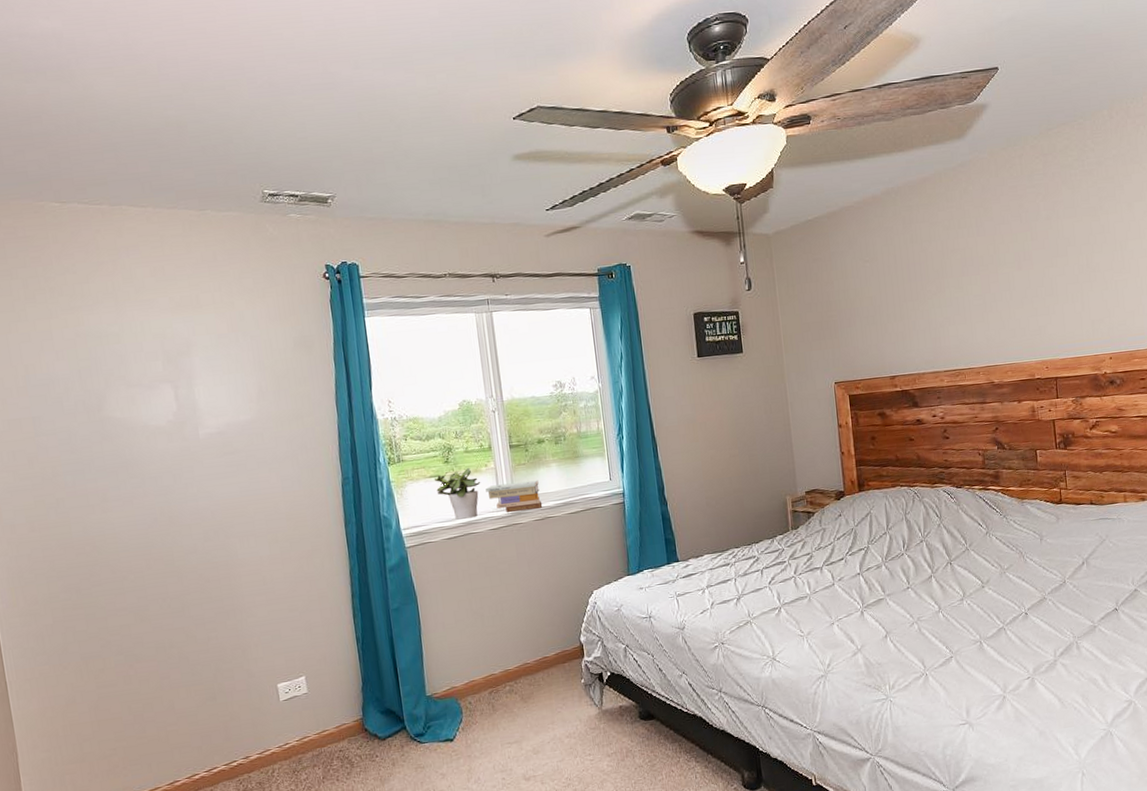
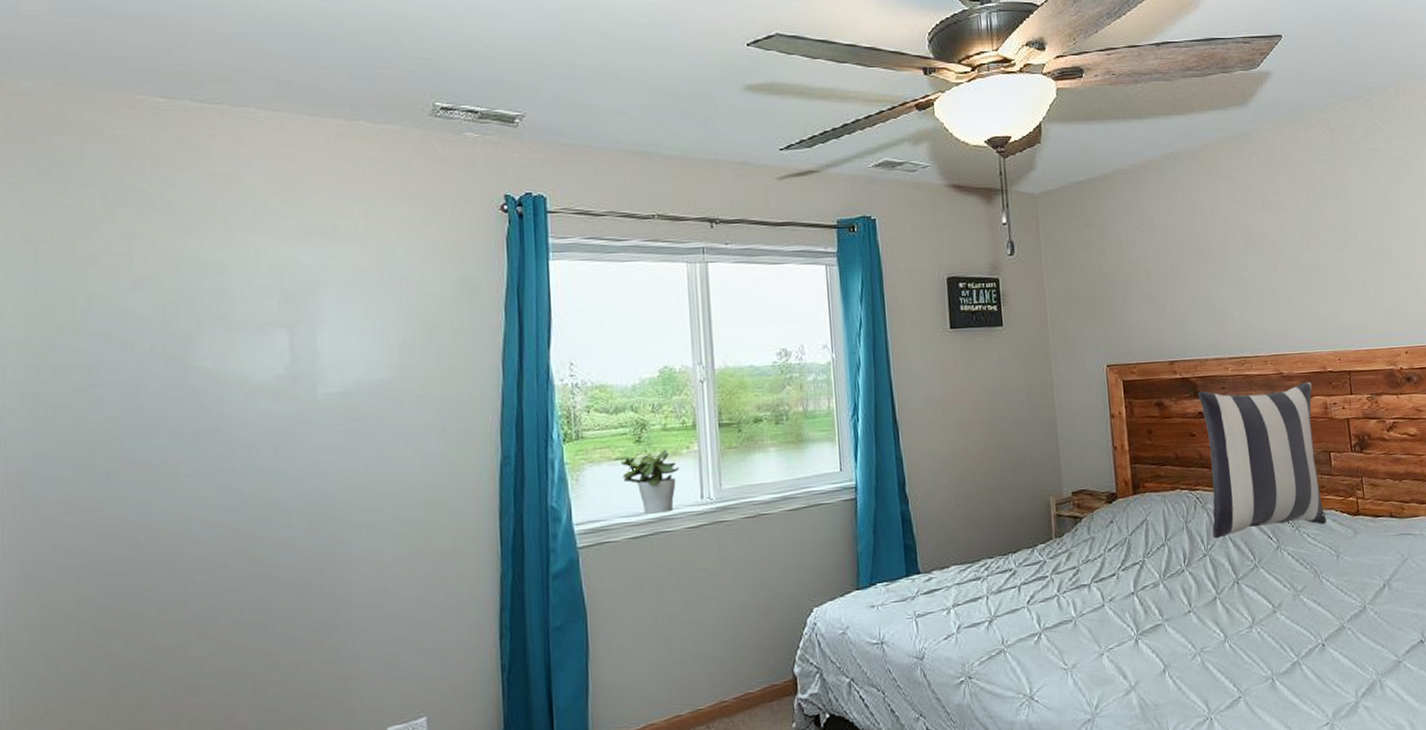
books: present [486,480,543,513] -> none [685,467,756,508]
pillow: none [916,388,1032,527] -> present [1198,381,1327,539]

